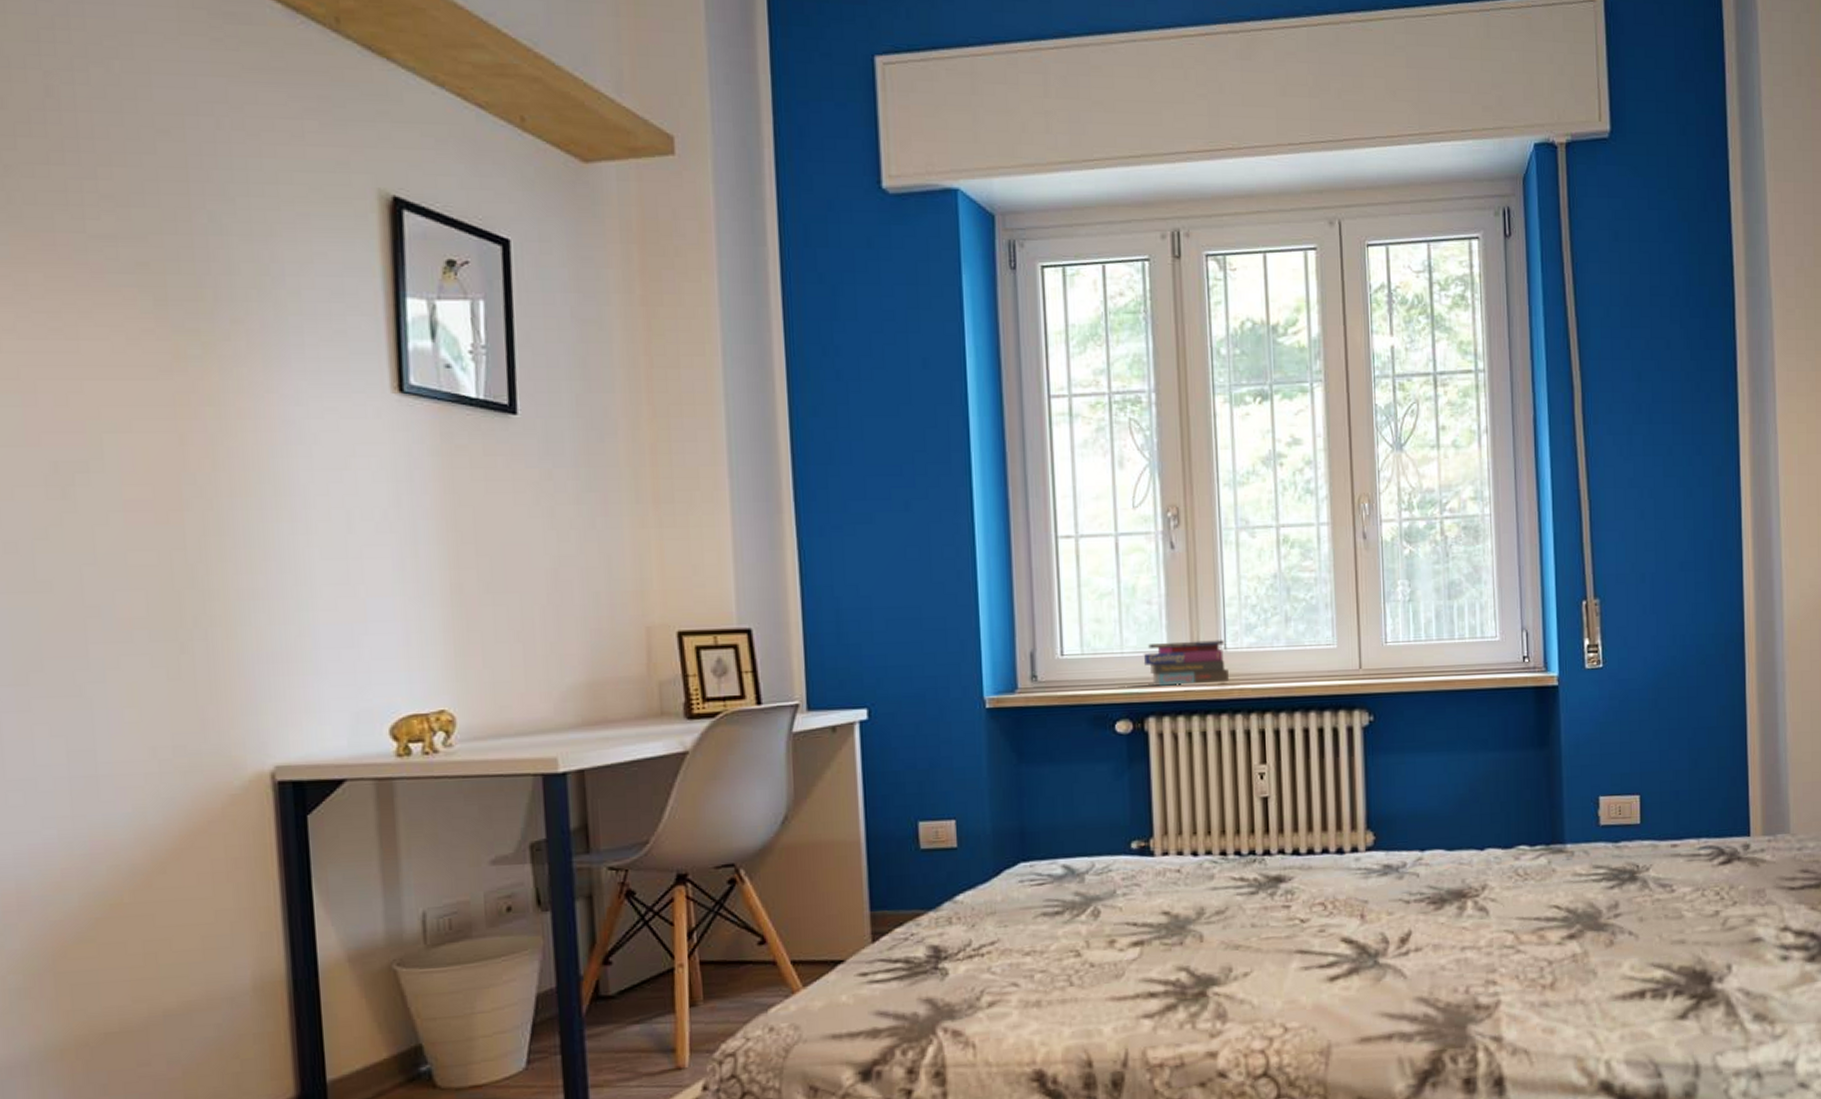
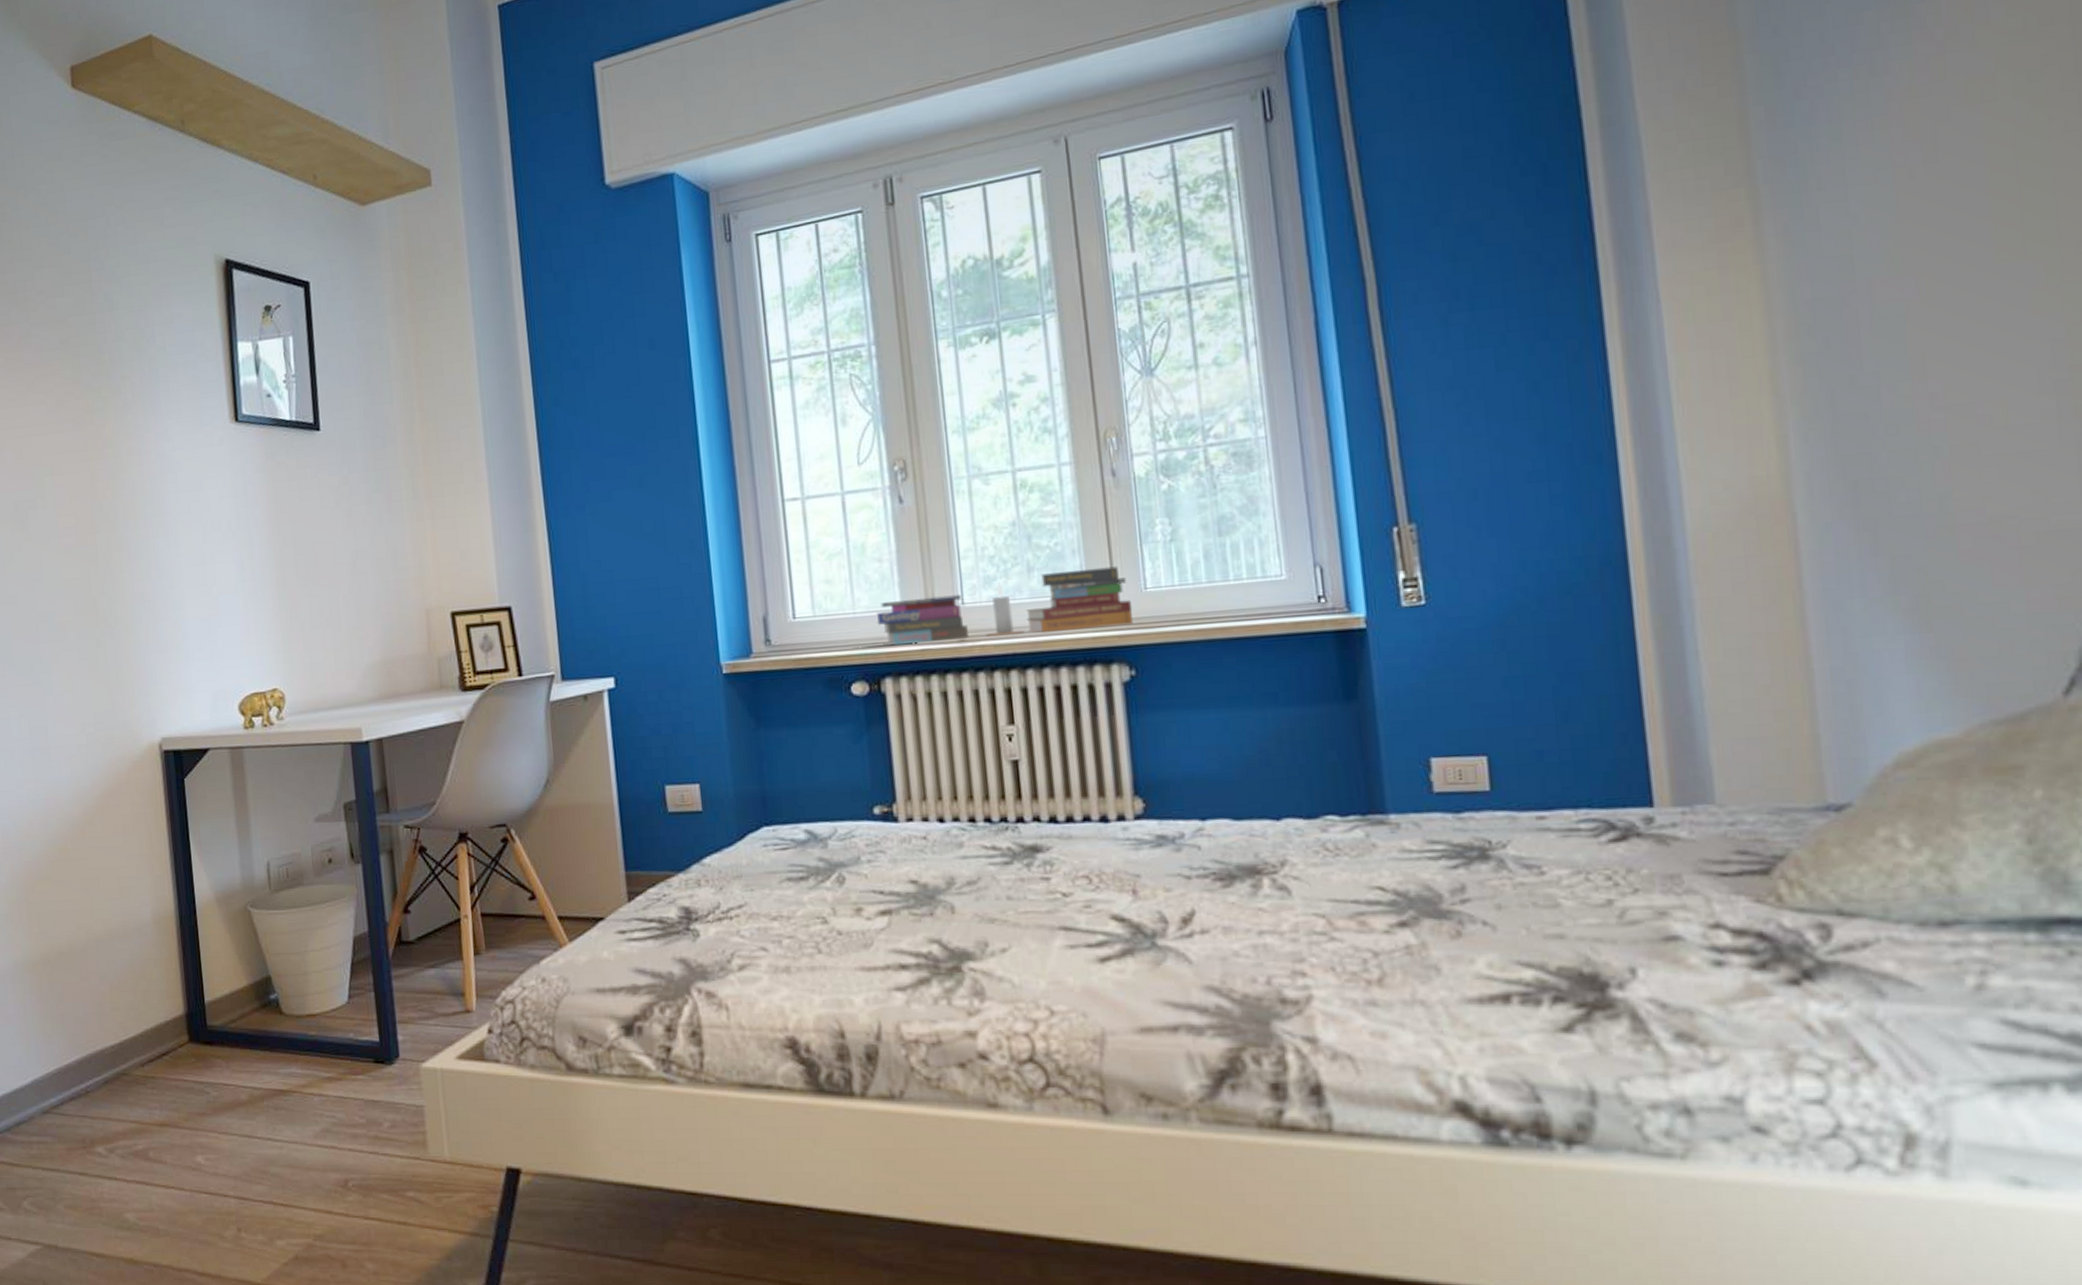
candle: none [1245,630,1280,681] -> present [986,582,1025,637]
books: none [1282,621,1375,680] -> present [1026,566,1134,634]

